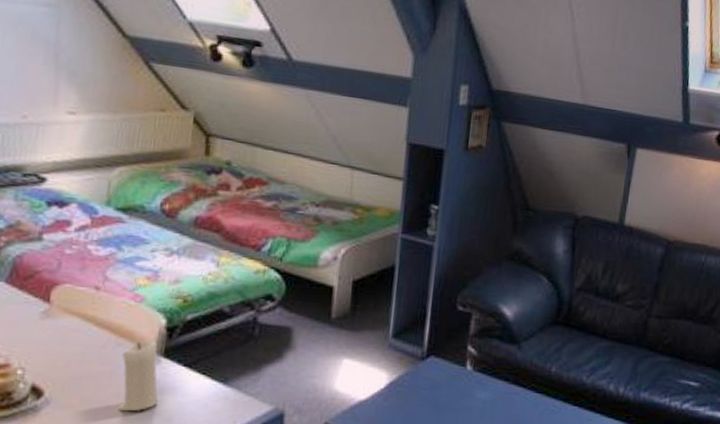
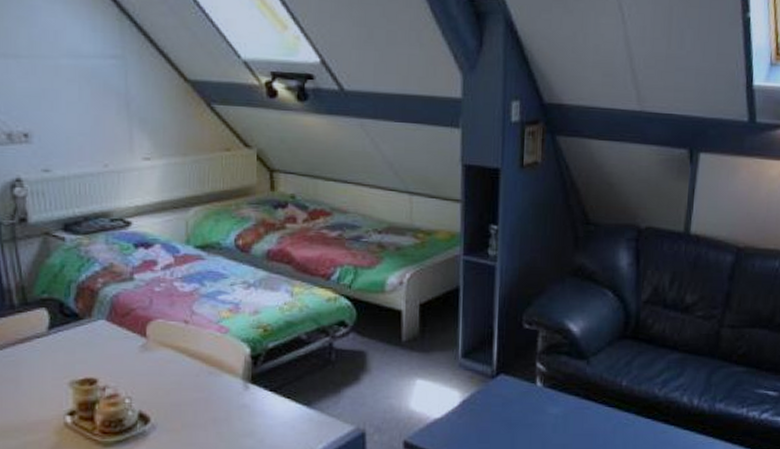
candle: present [118,340,158,412] -> none [214,368,250,434]

